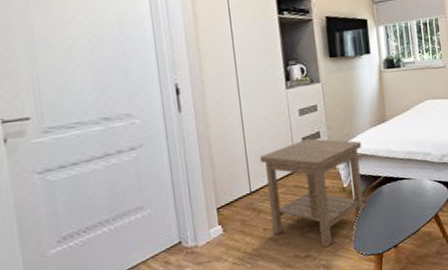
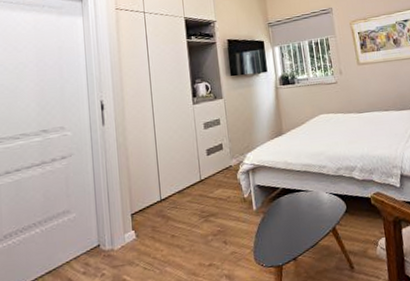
side table: present [259,138,364,248] -> none [169,150,263,257]

